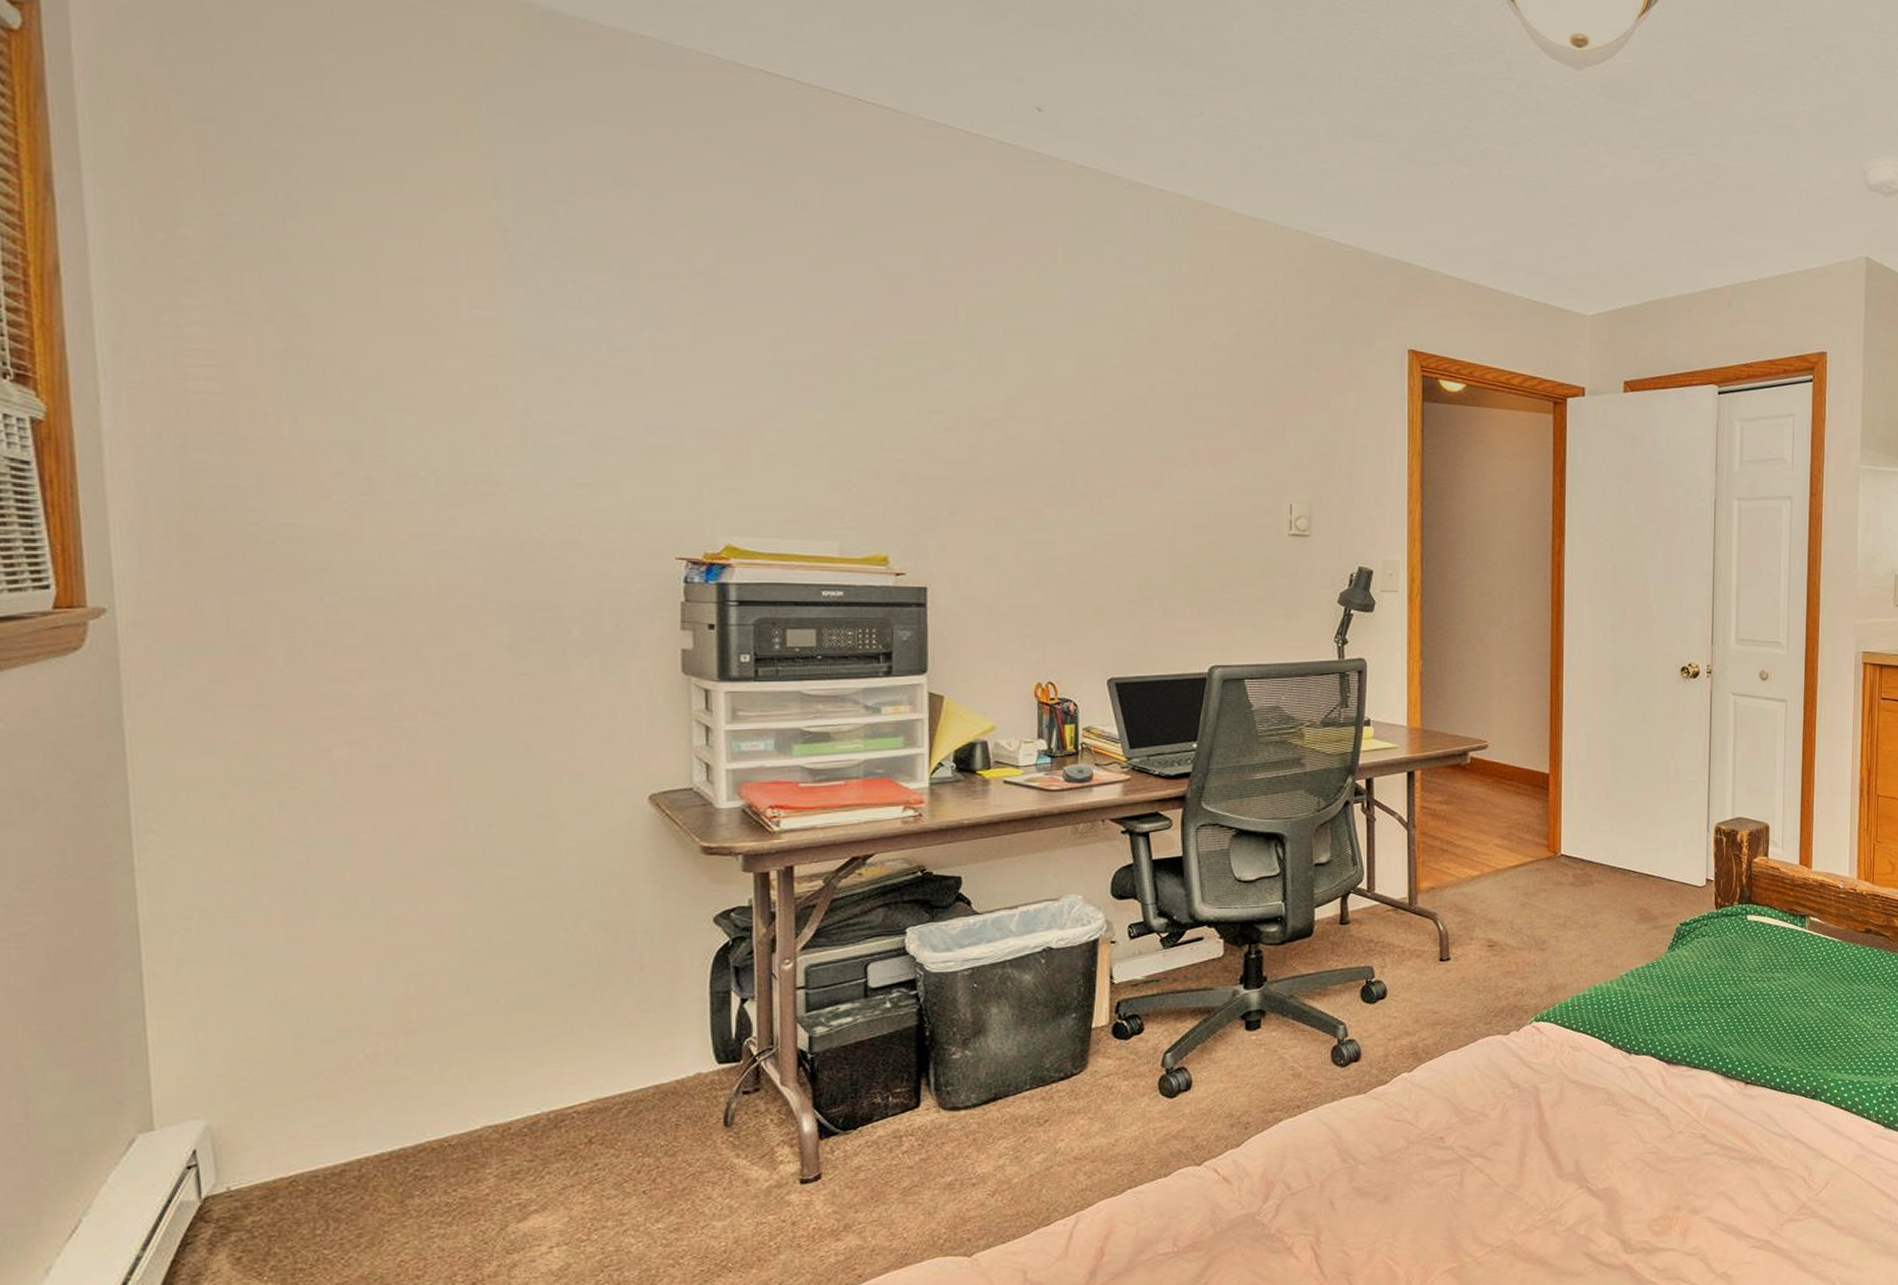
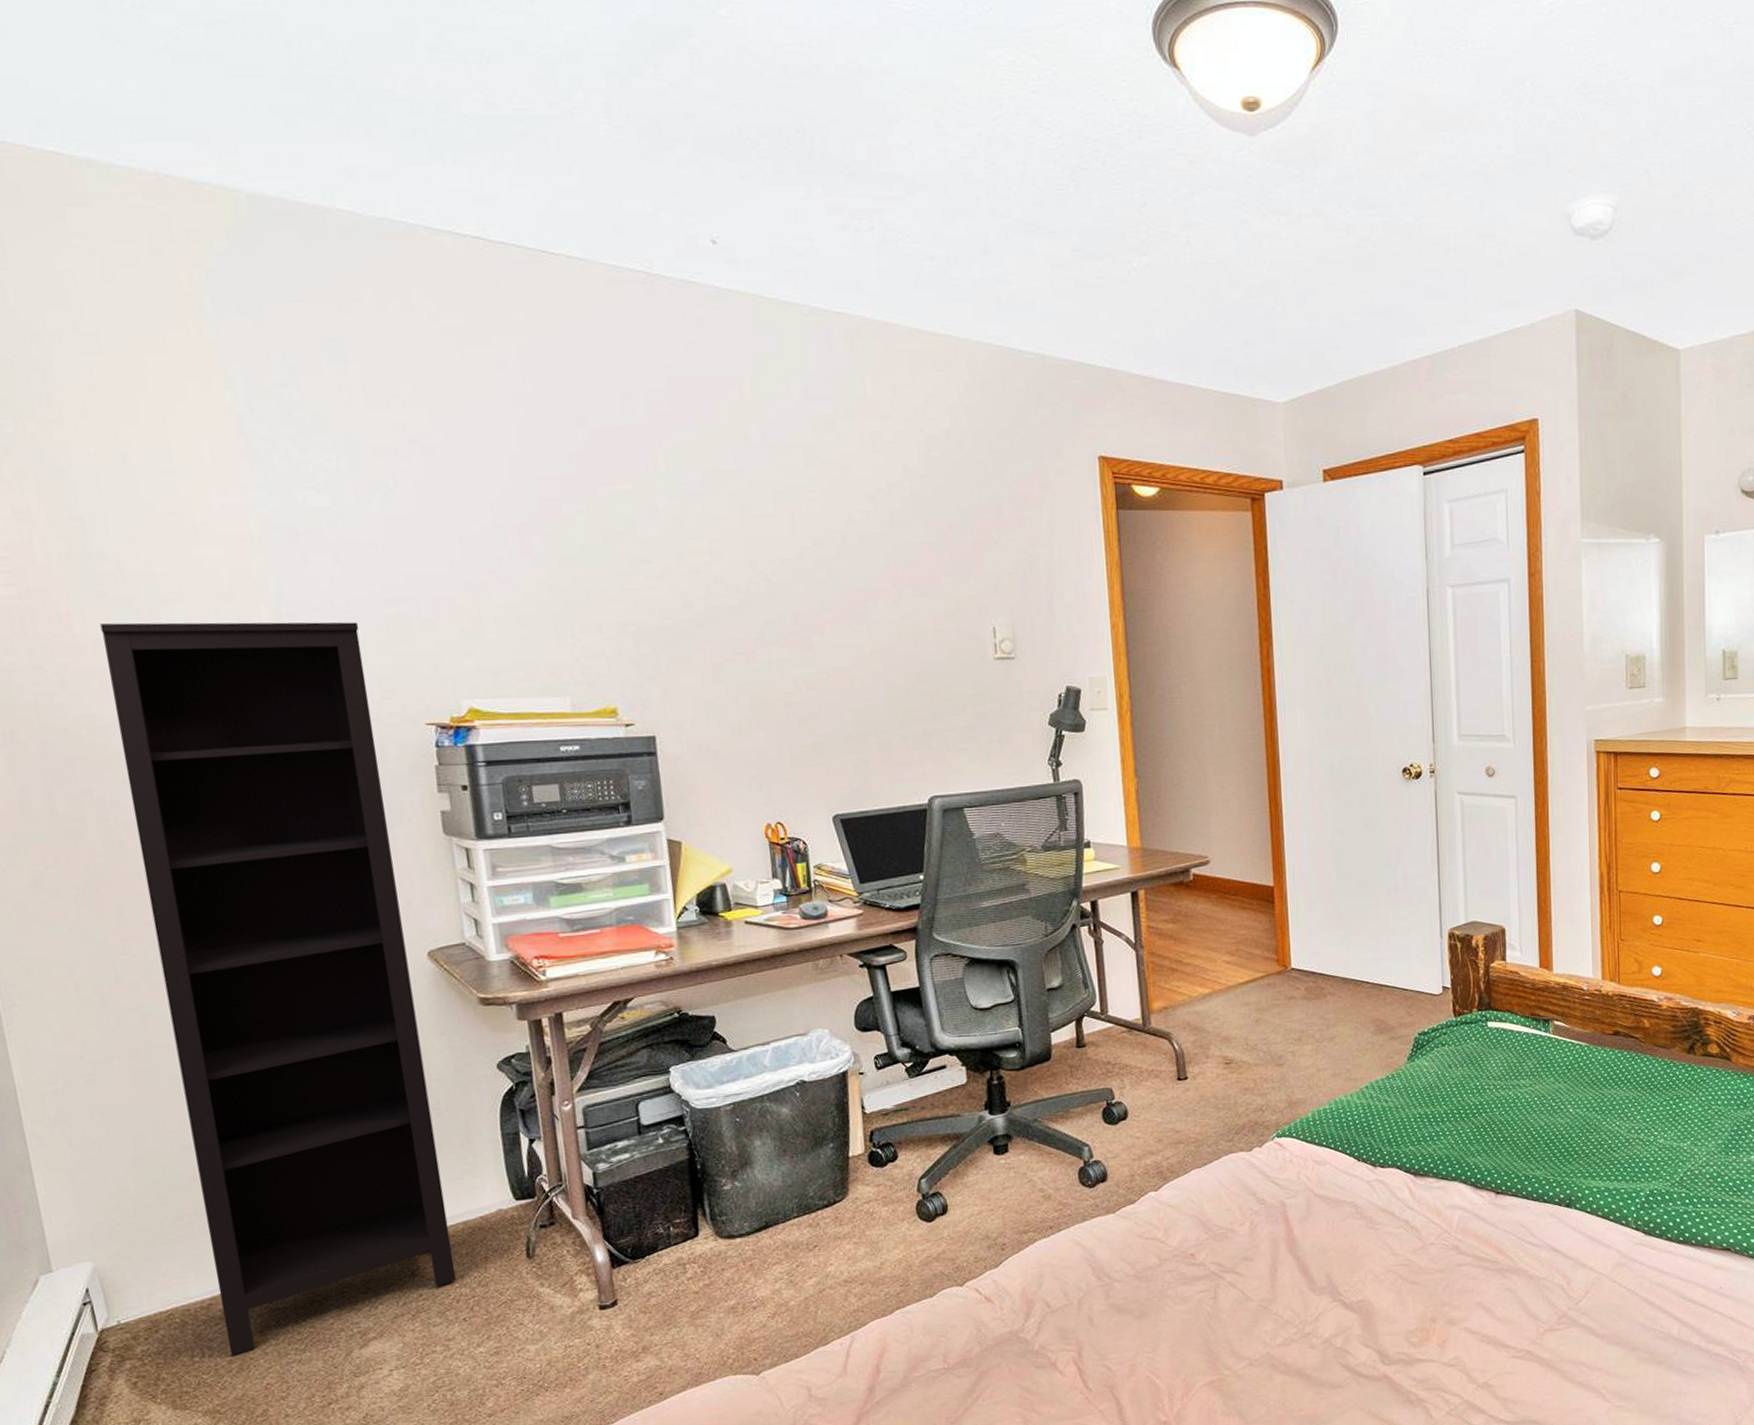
bookcase: none [313,428,640,1230] -> present [100,622,457,1357]

